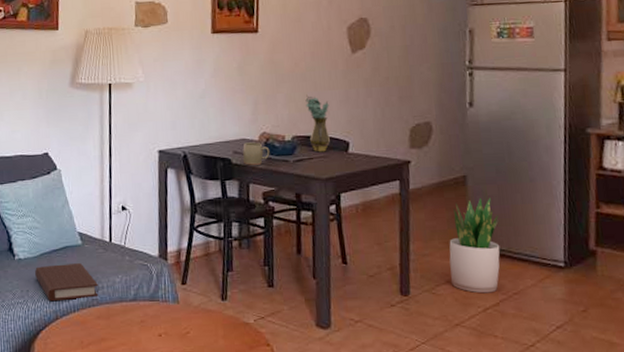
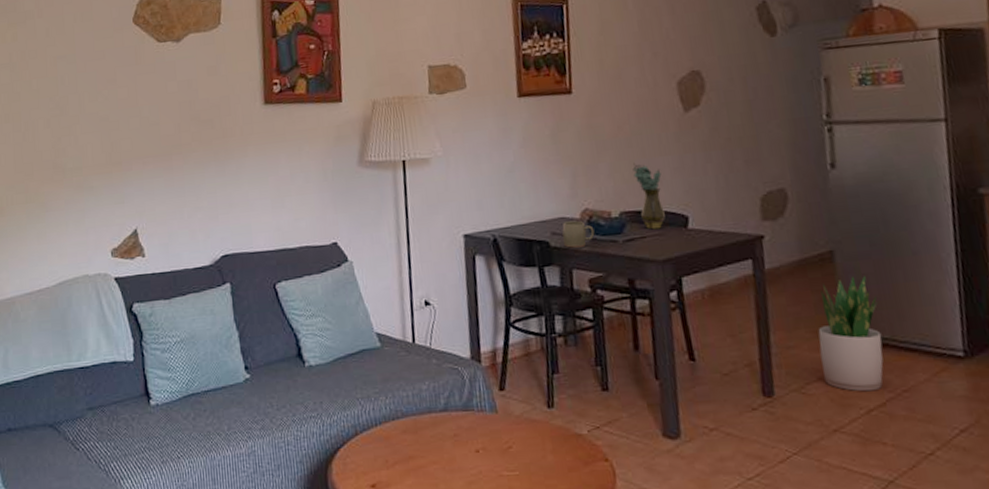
book: present [35,263,99,302] -> none [328,369,403,415]

